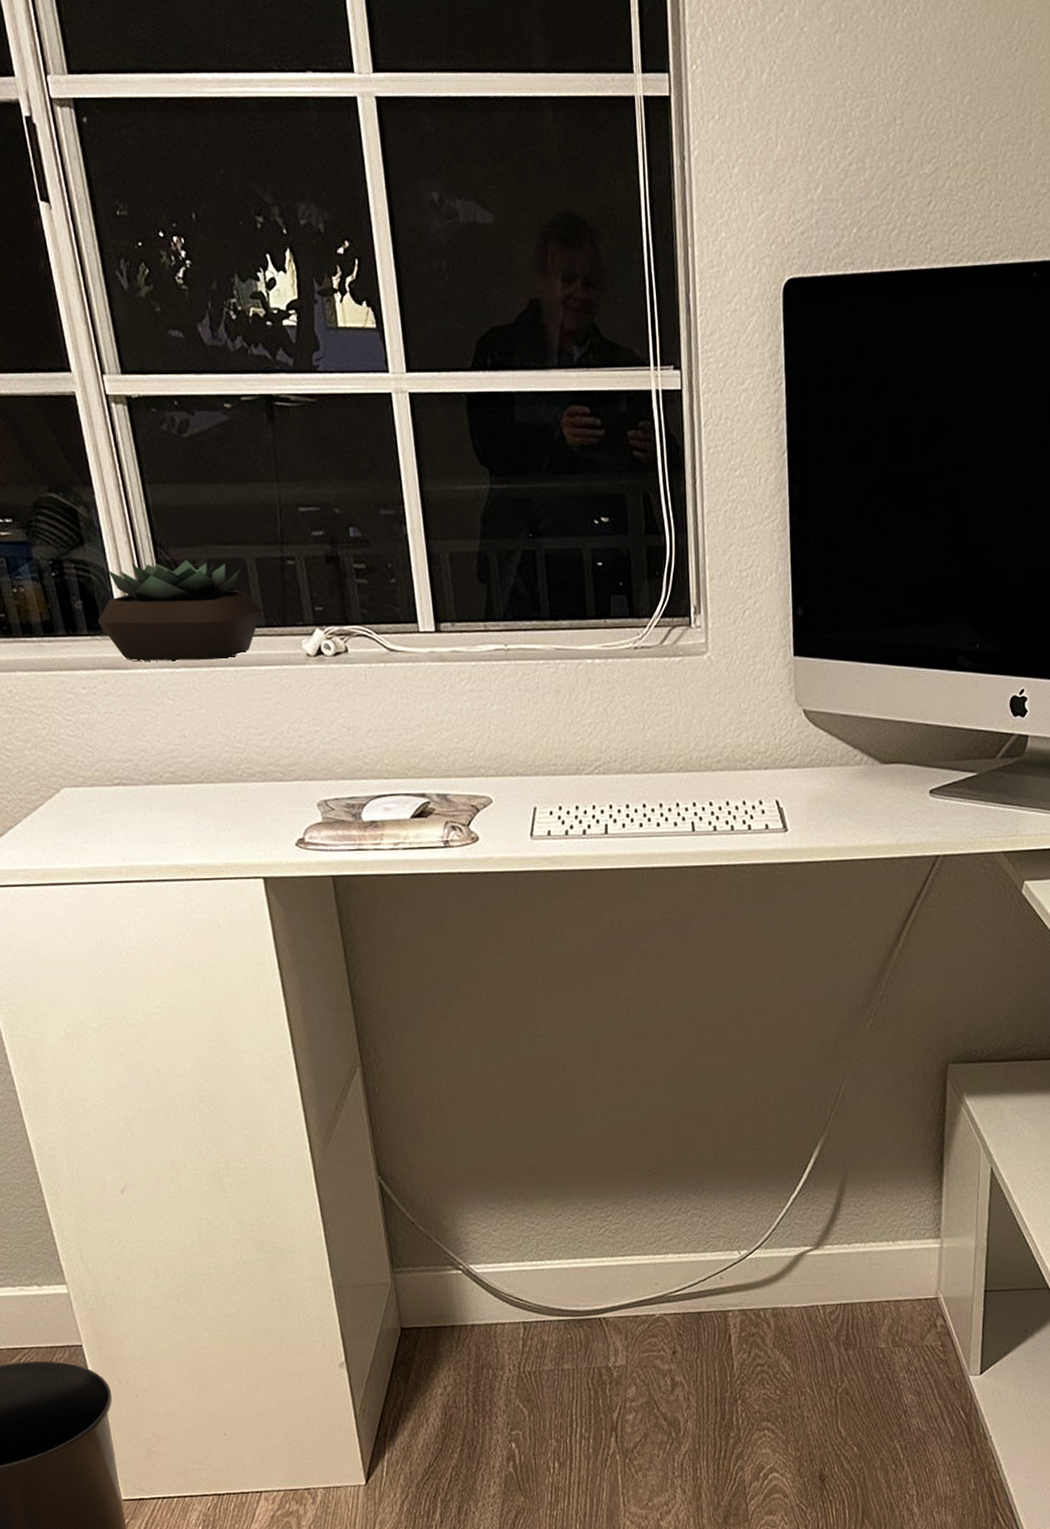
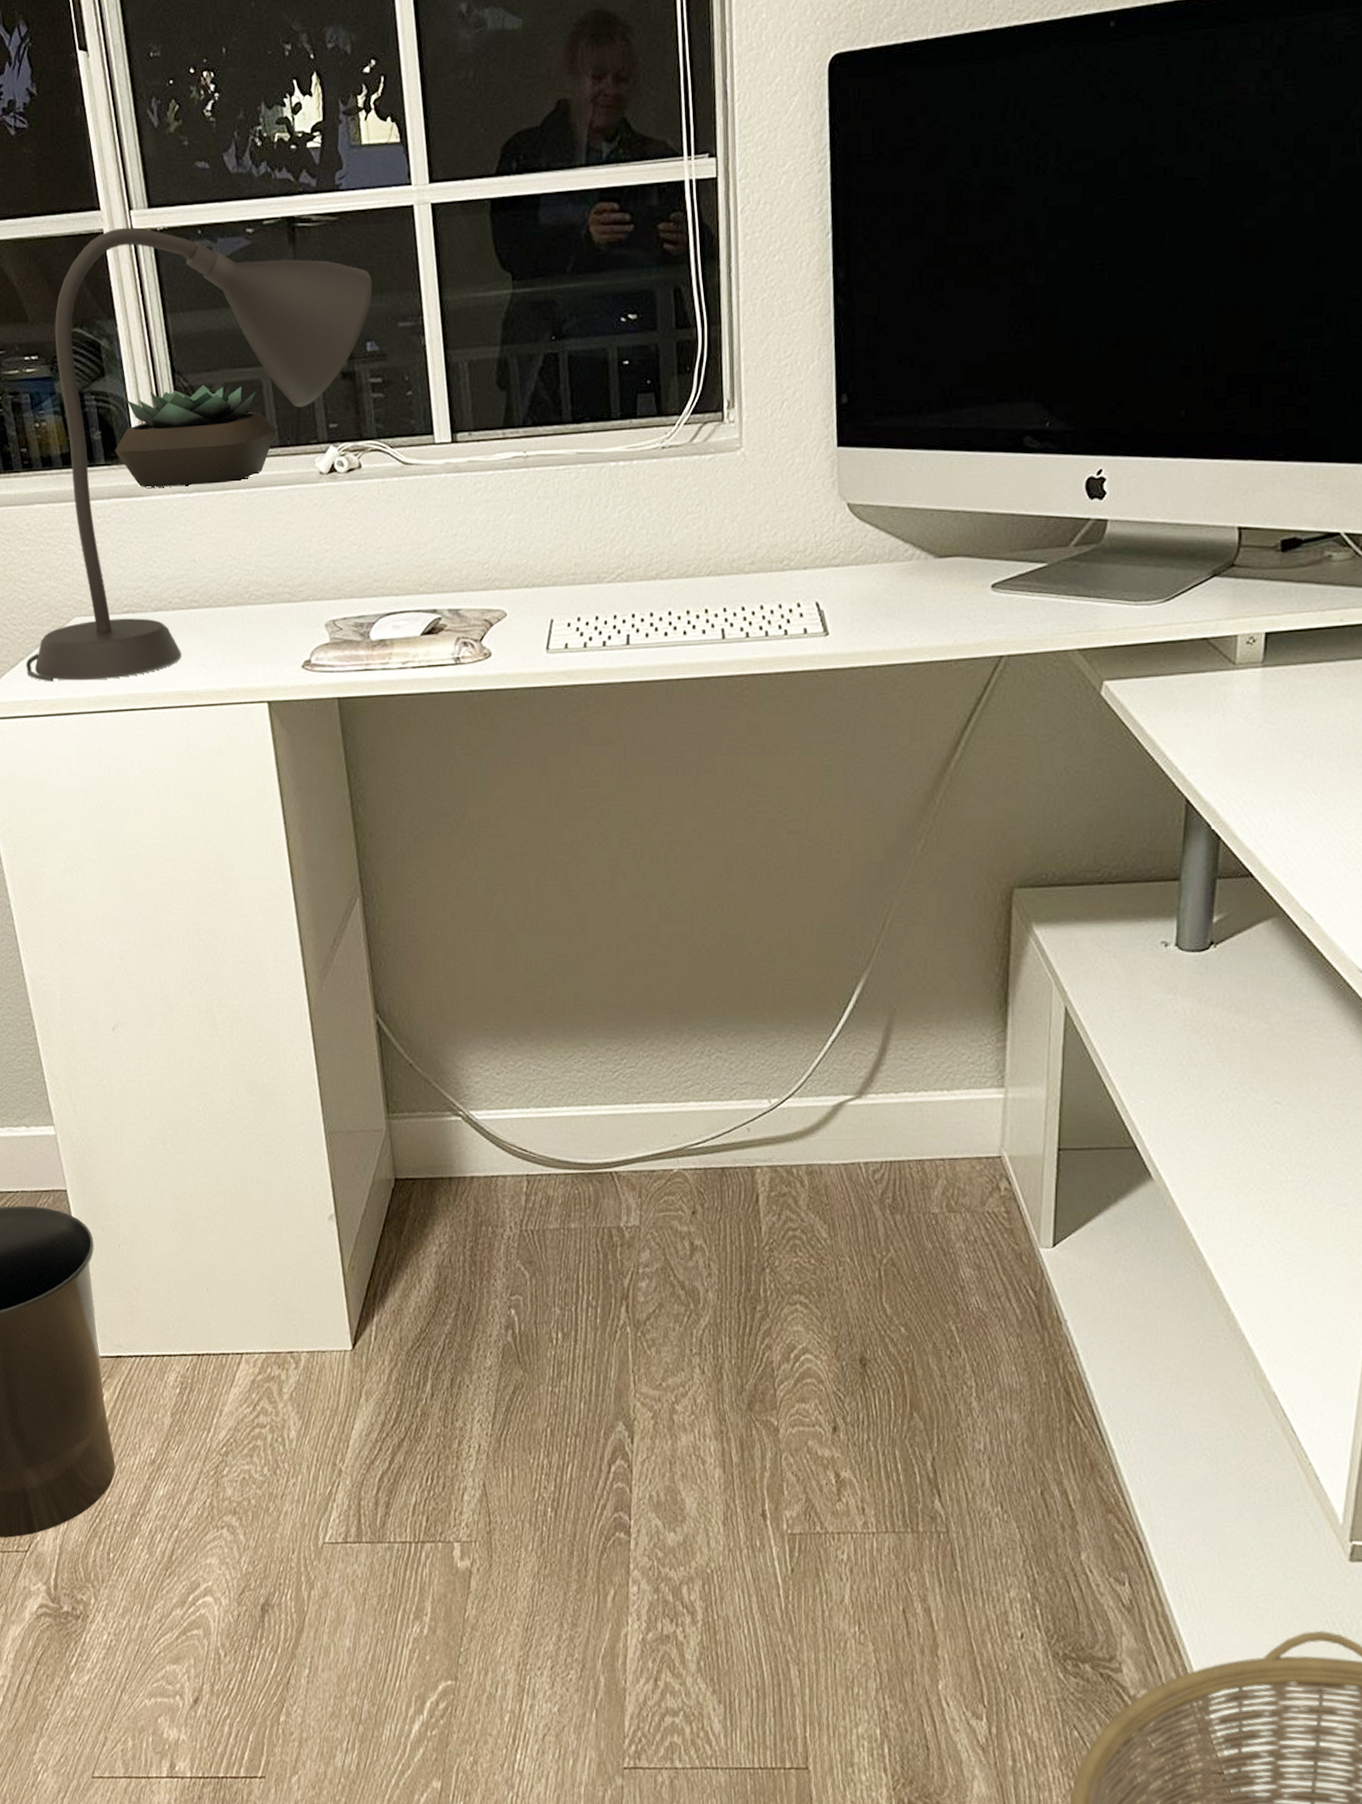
desk lamp: none [14,392,353,852] -> present [25,227,372,682]

